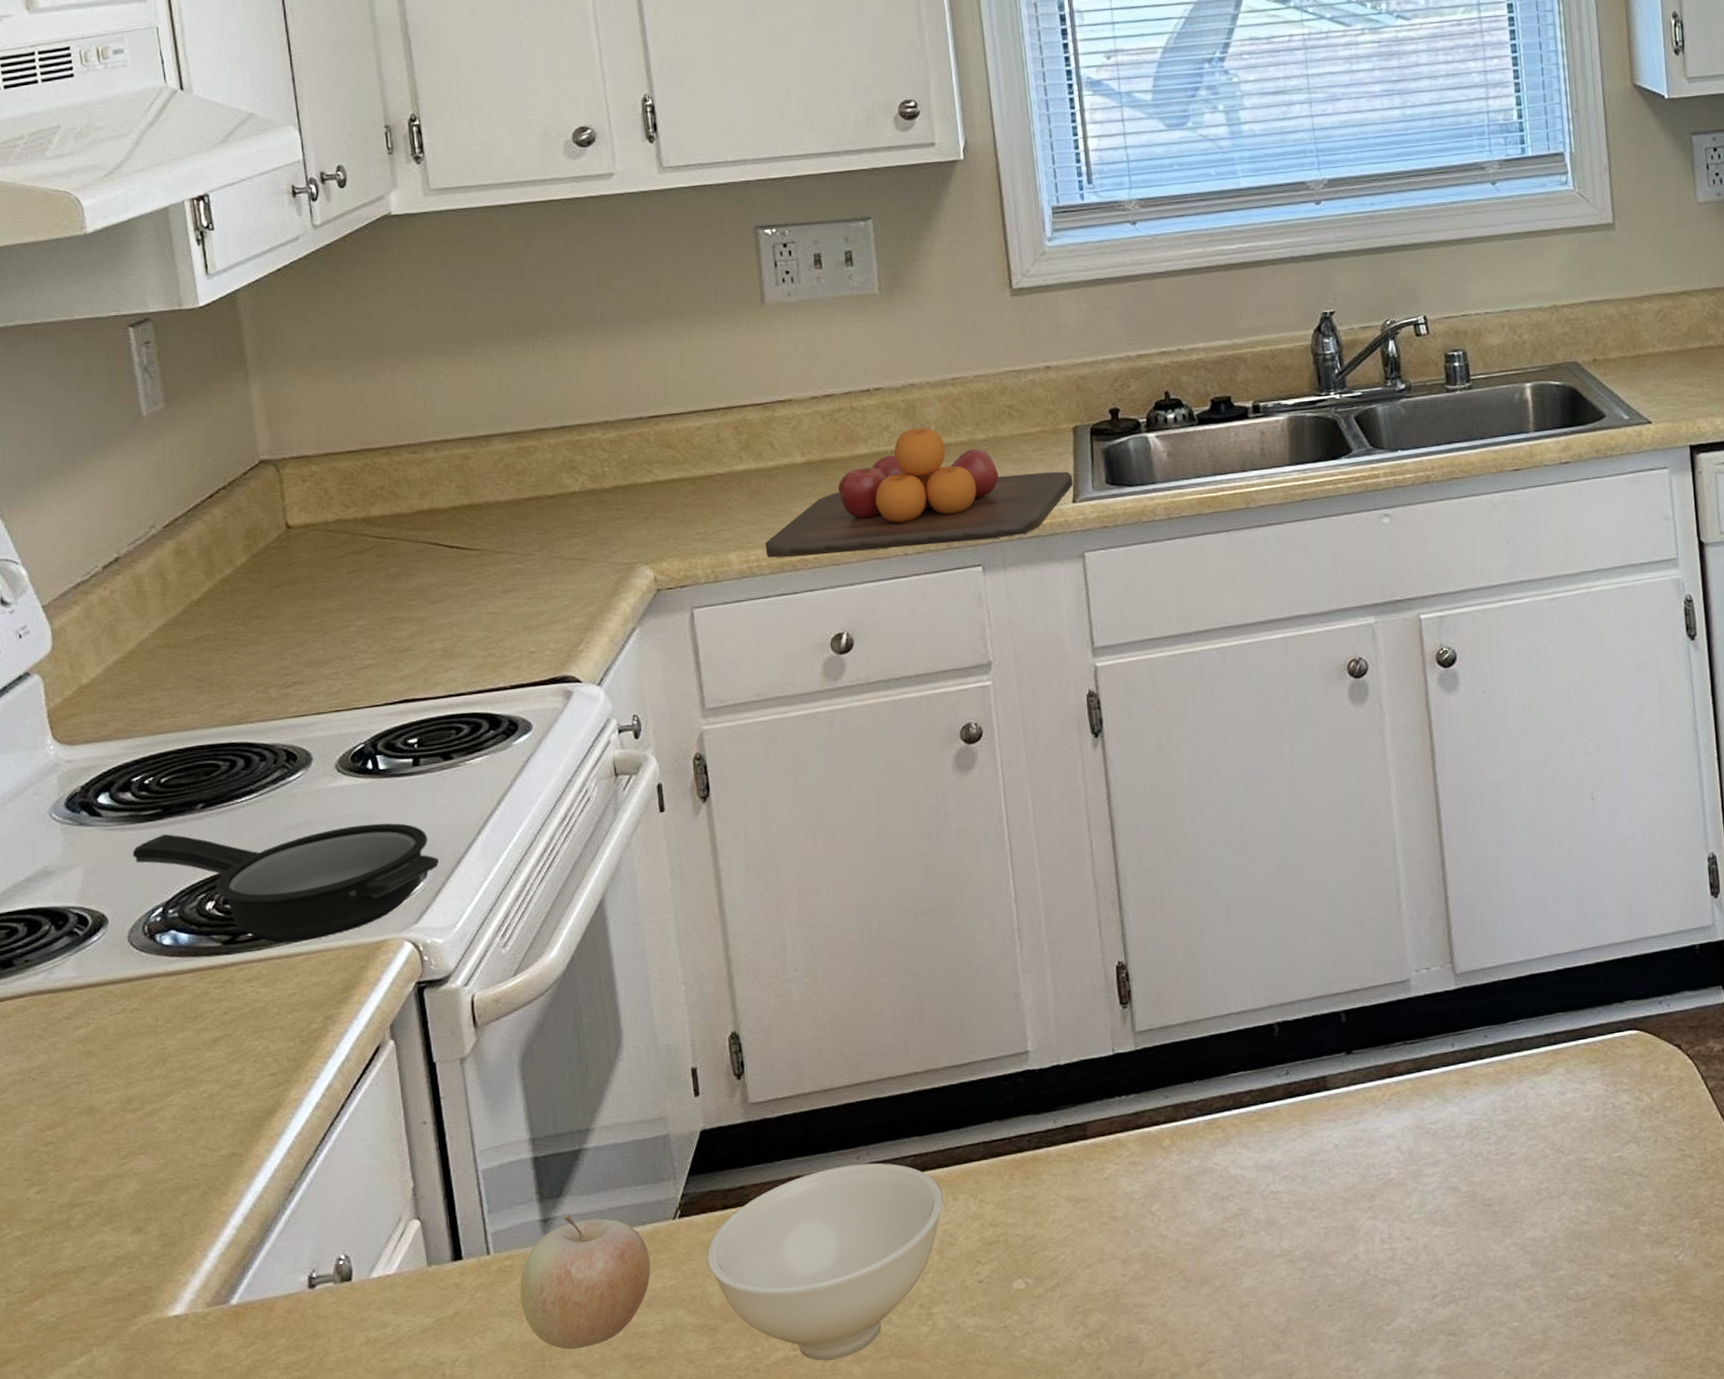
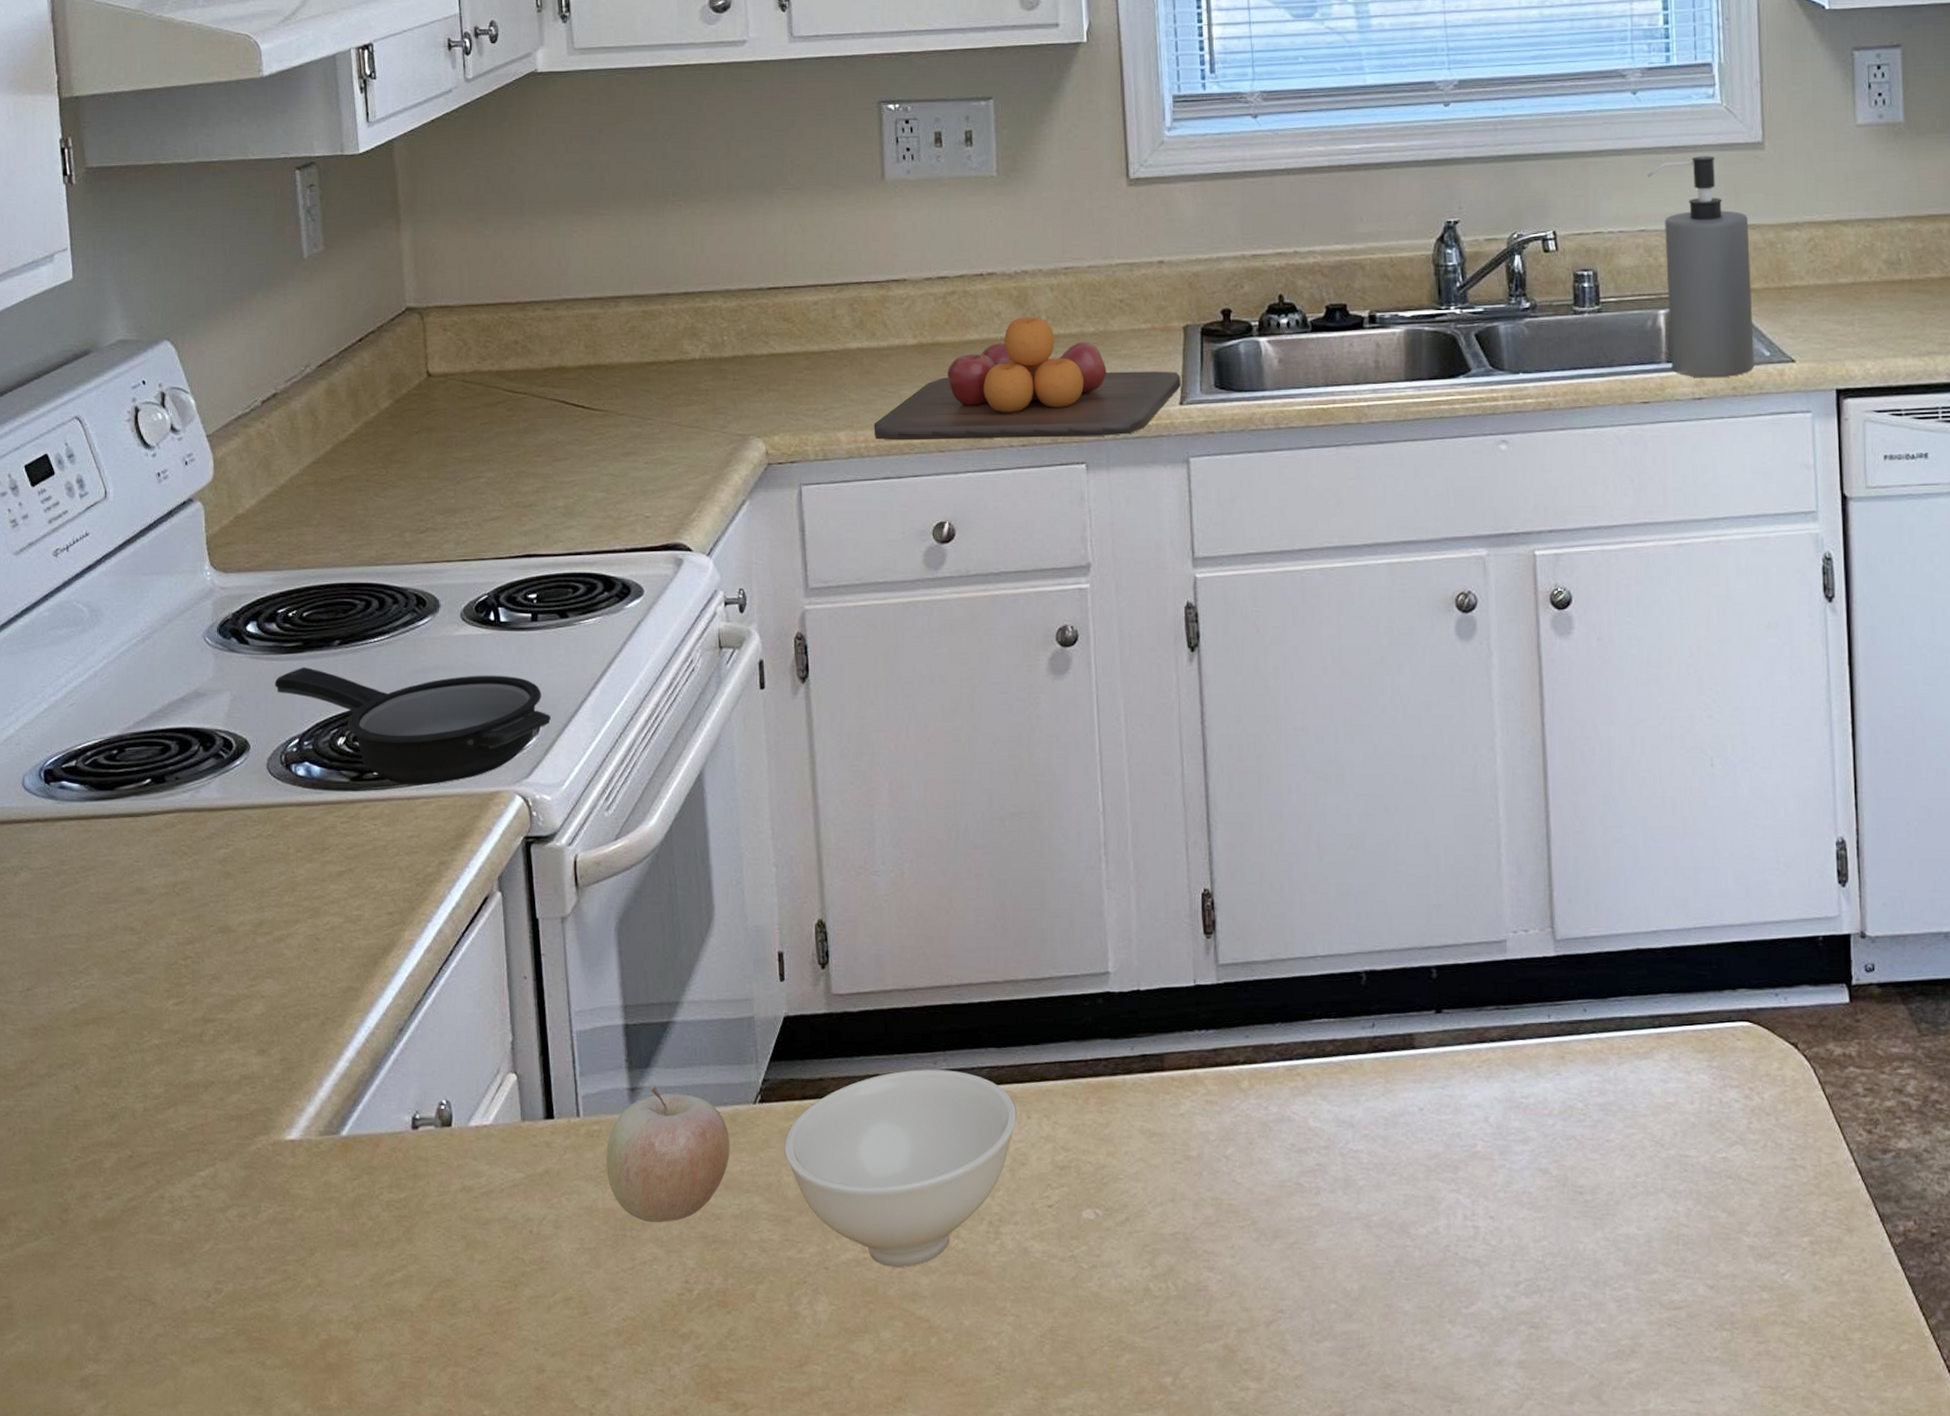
soap dispenser: none [1509,238,1615,444] -> present [1647,156,1755,378]

